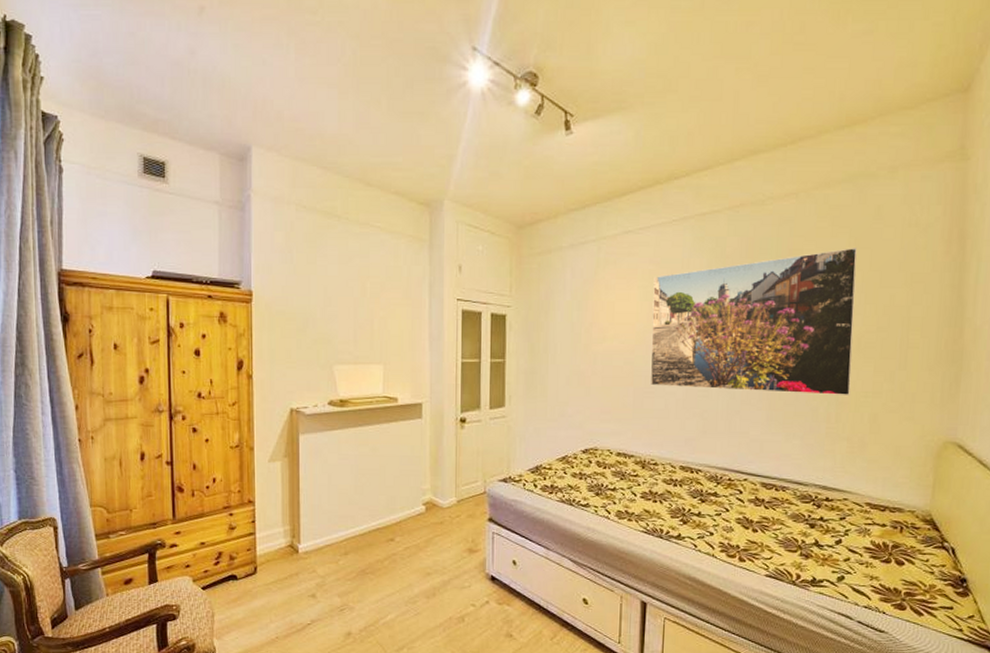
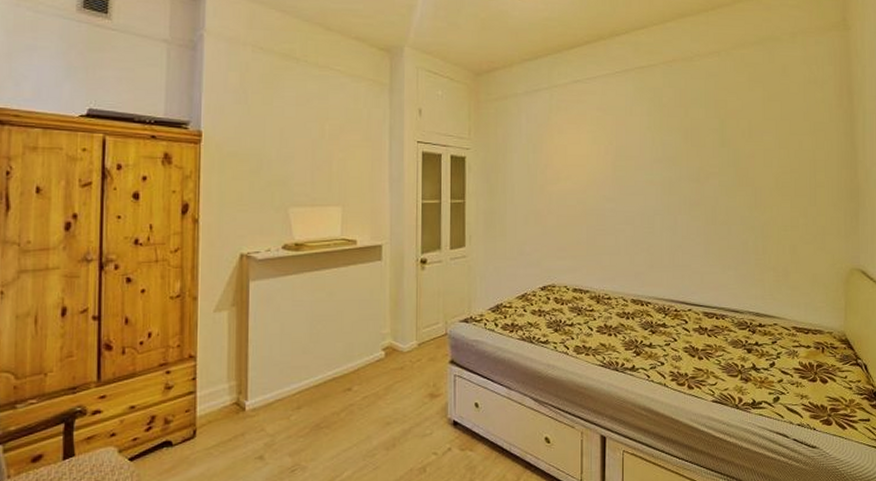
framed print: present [650,248,858,395] -> none [601,100,773,229]

